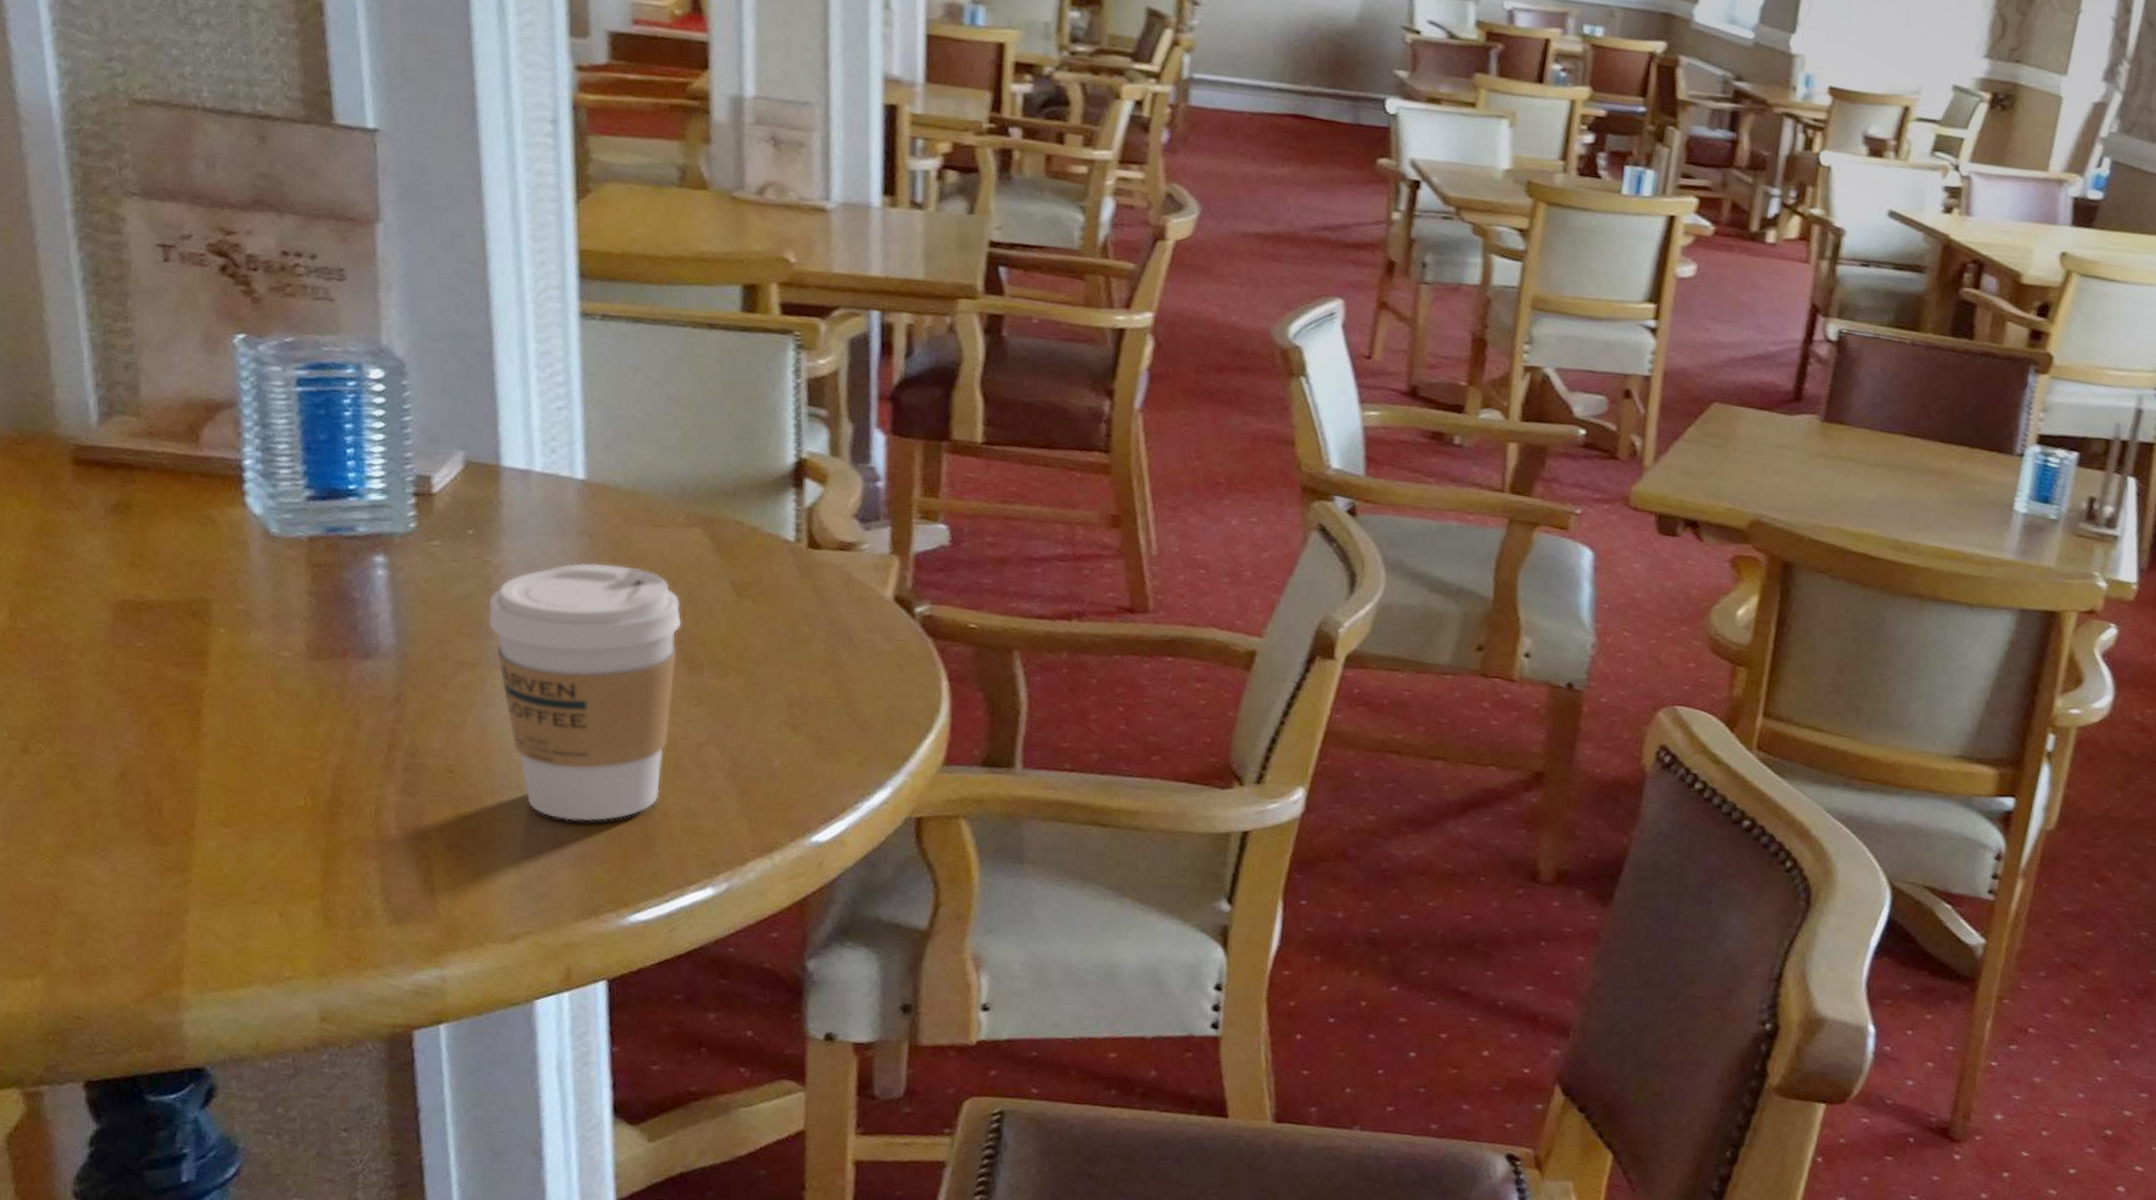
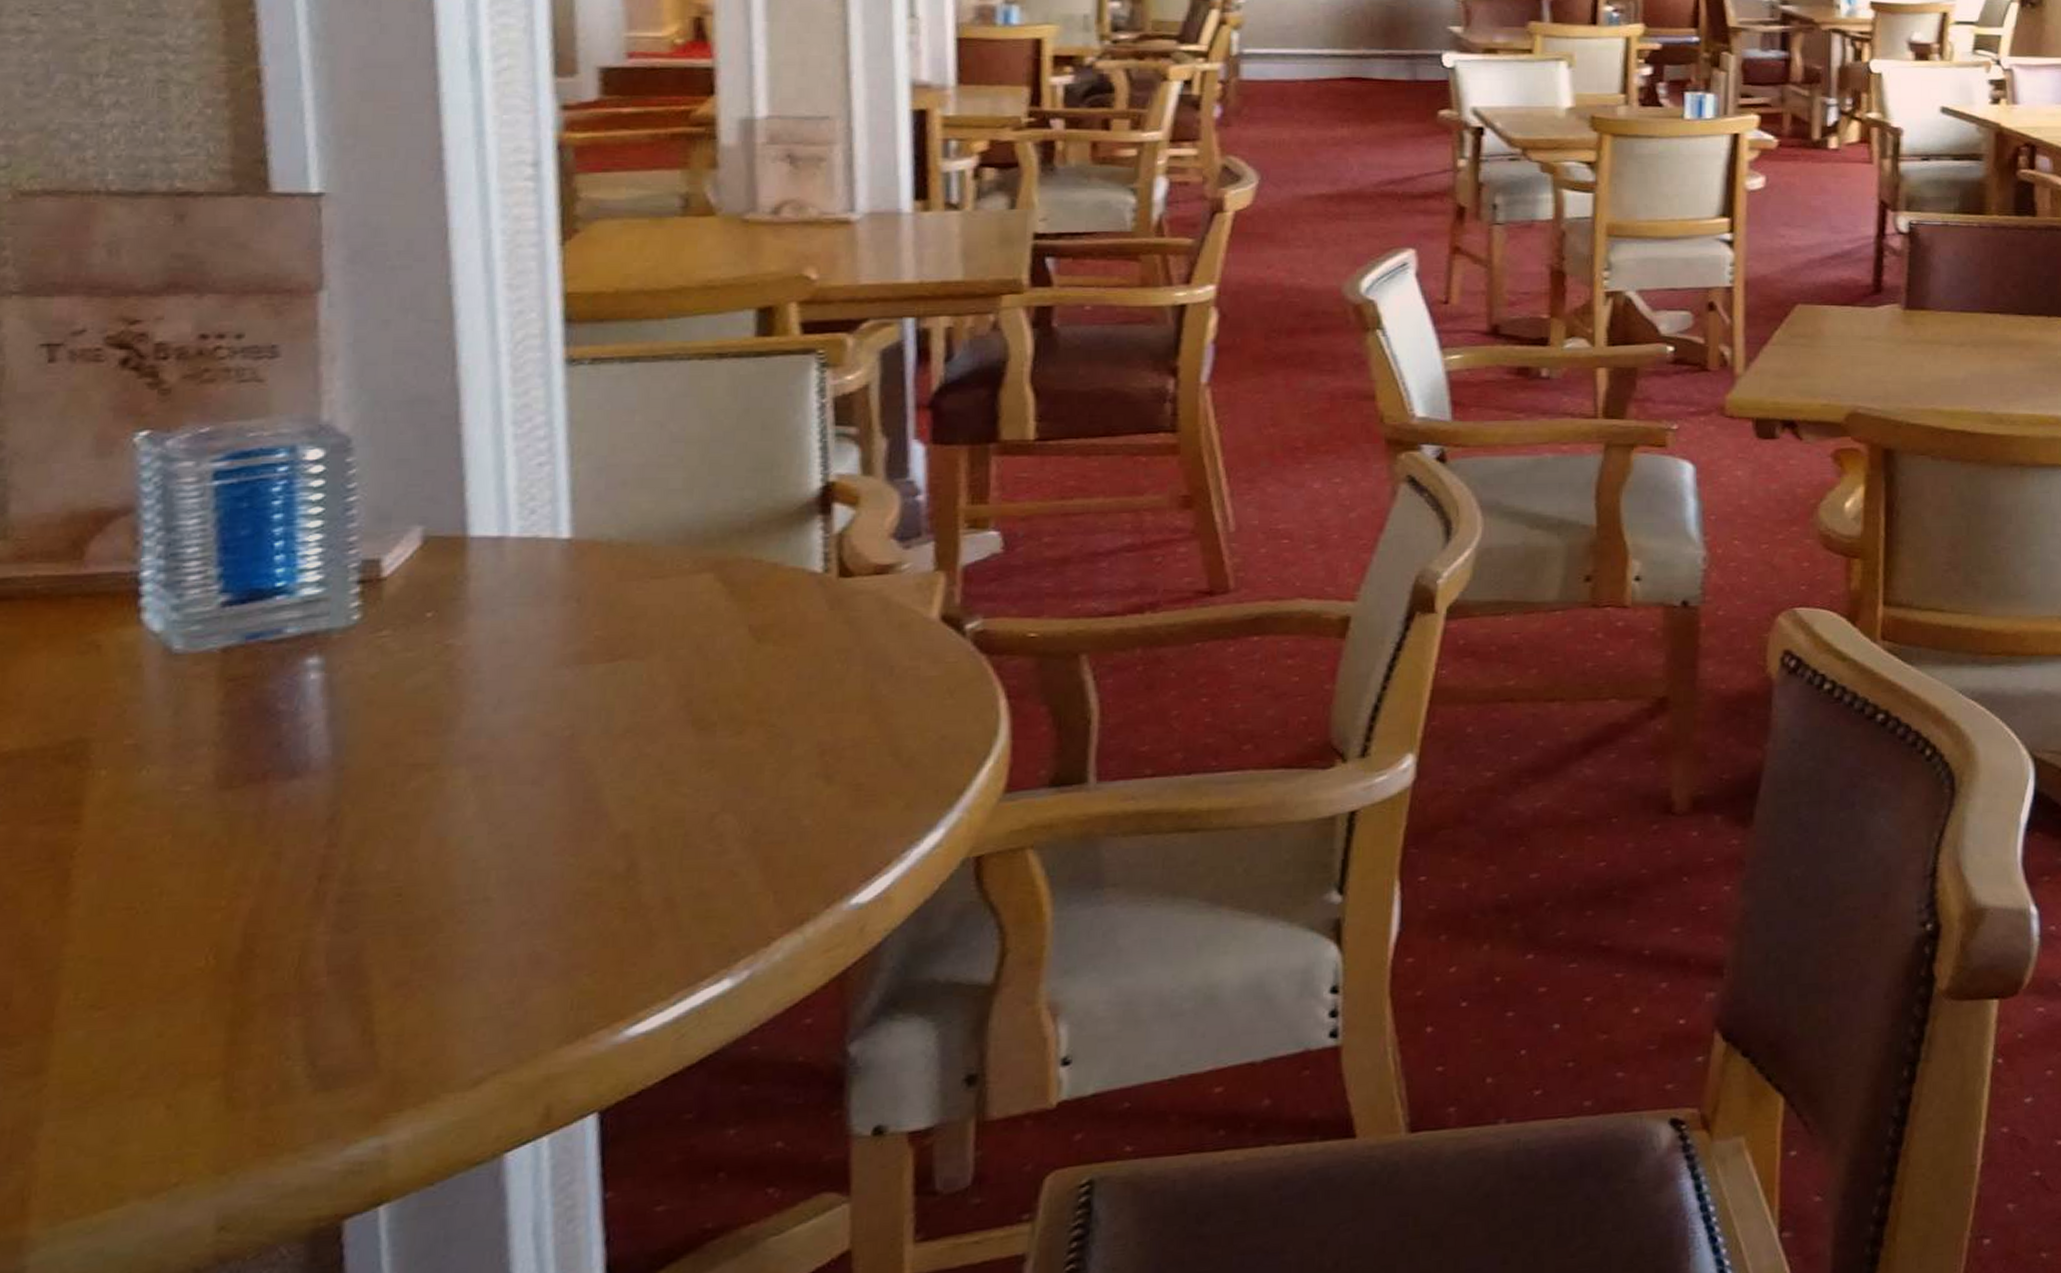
coffee cup: present [488,562,682,822] -> none [449,626,690,929]

